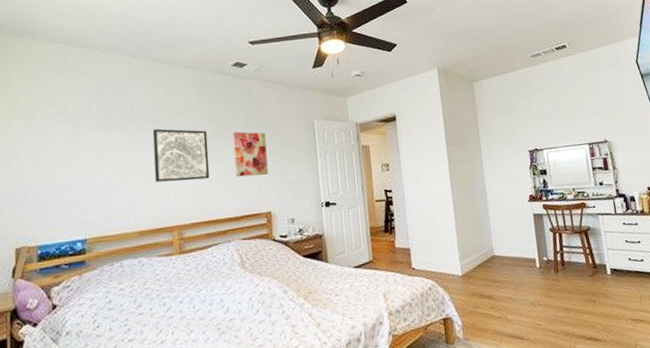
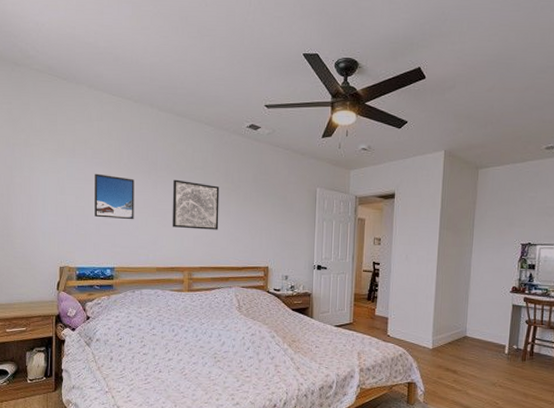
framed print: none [58,133,109,183] -> present [95,173,135,220]
wall art: present [232,131,268,177] -> none [241,191,271,233]

